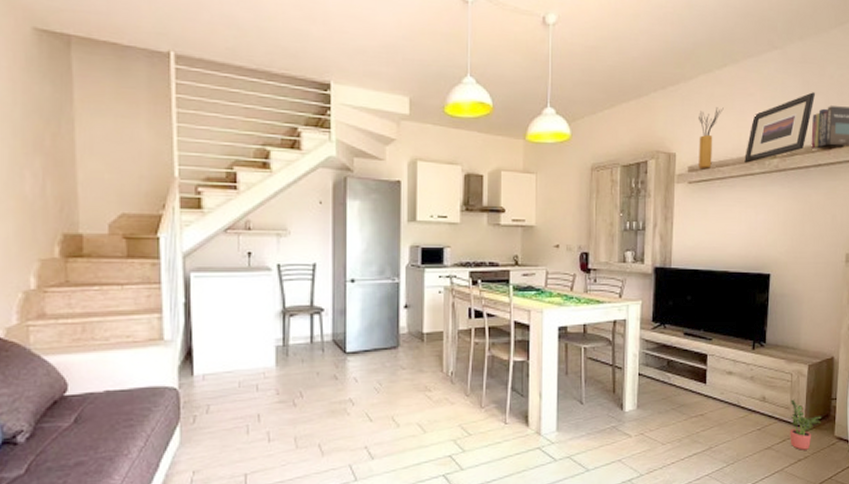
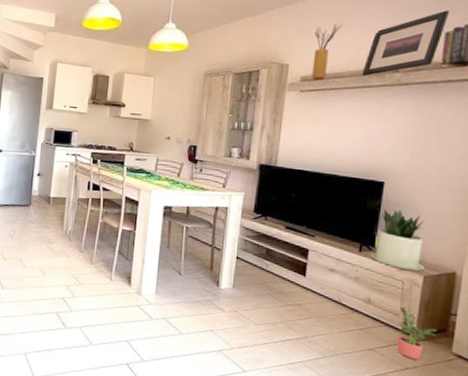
planter: none [762,301,808,362] -> present [370,209,425,272]

